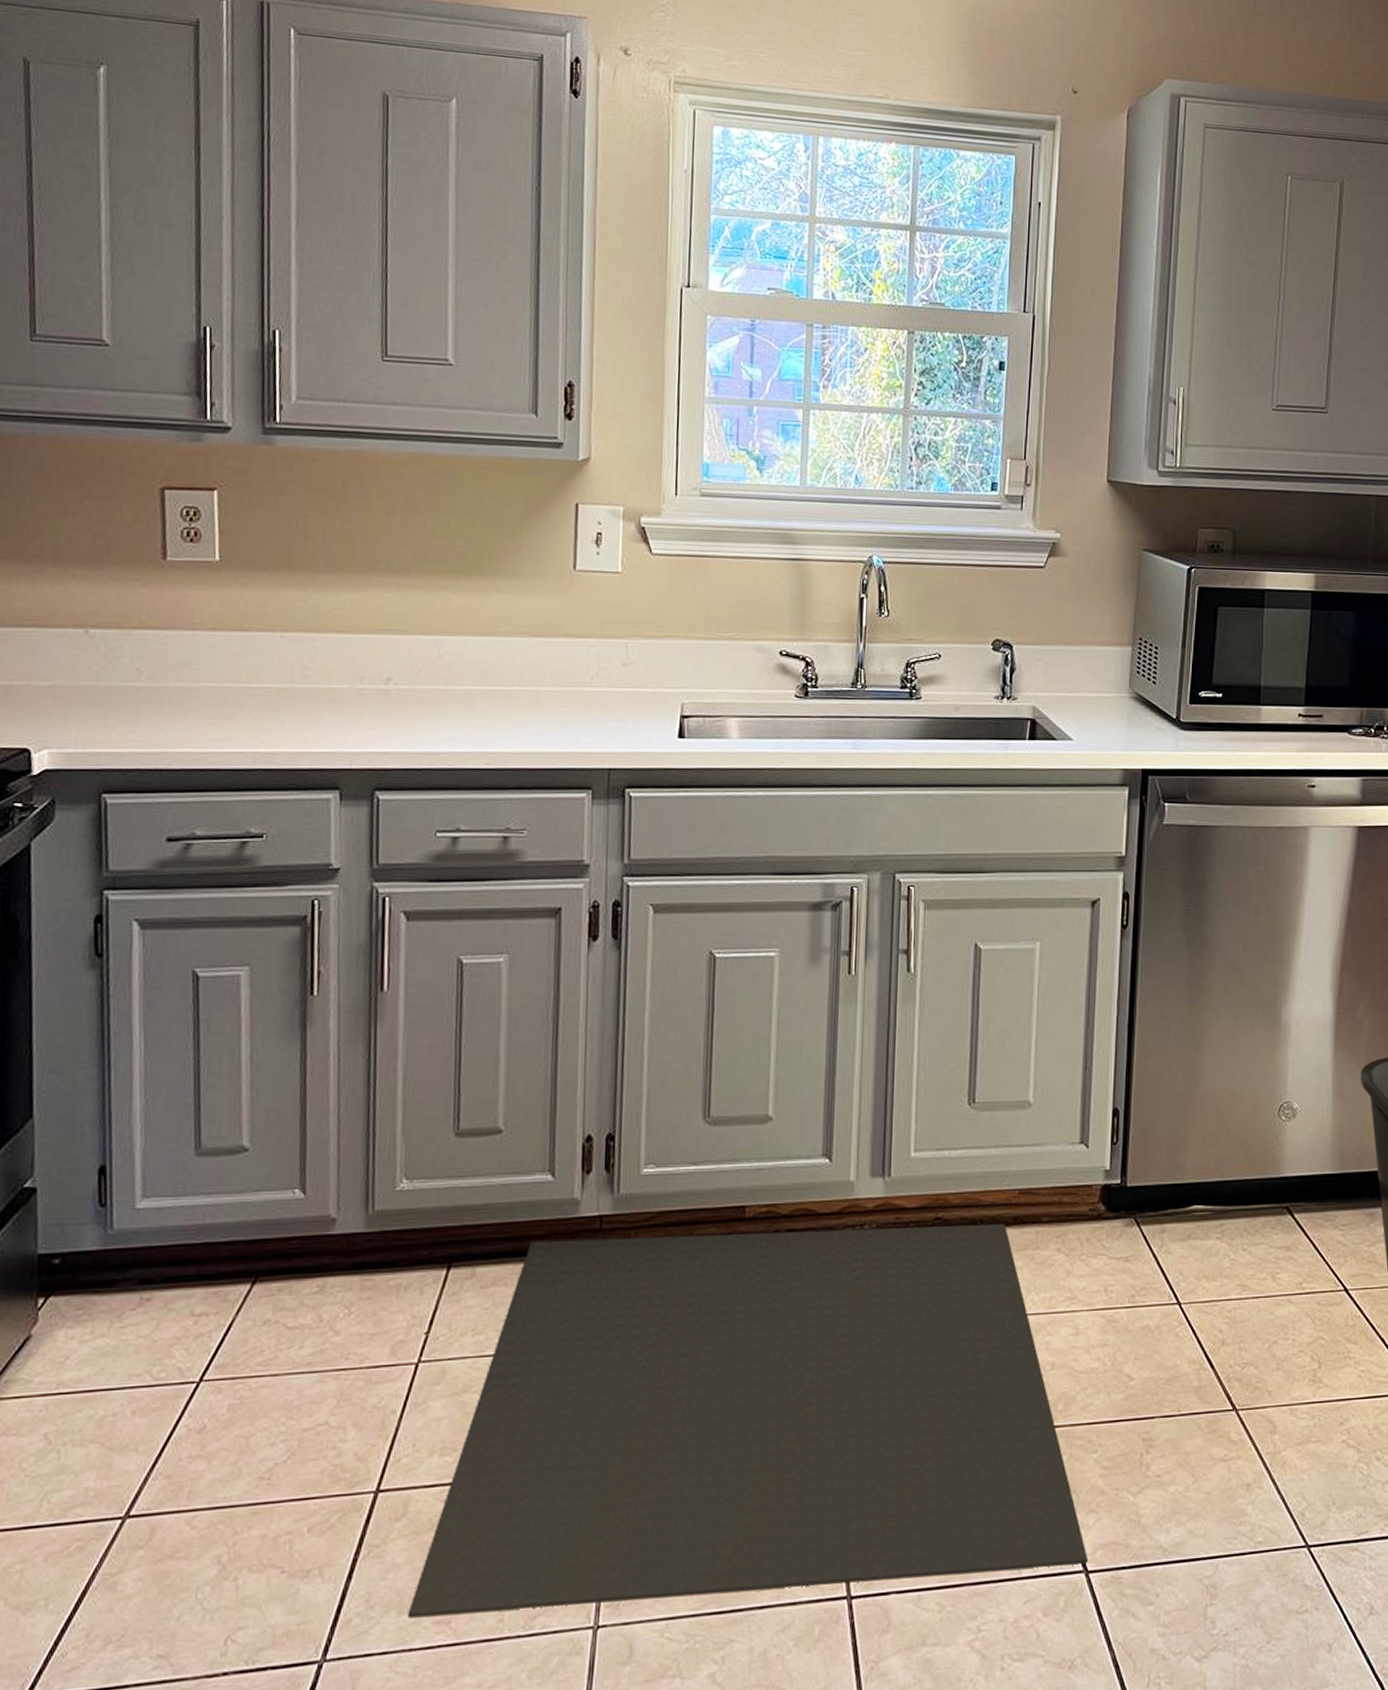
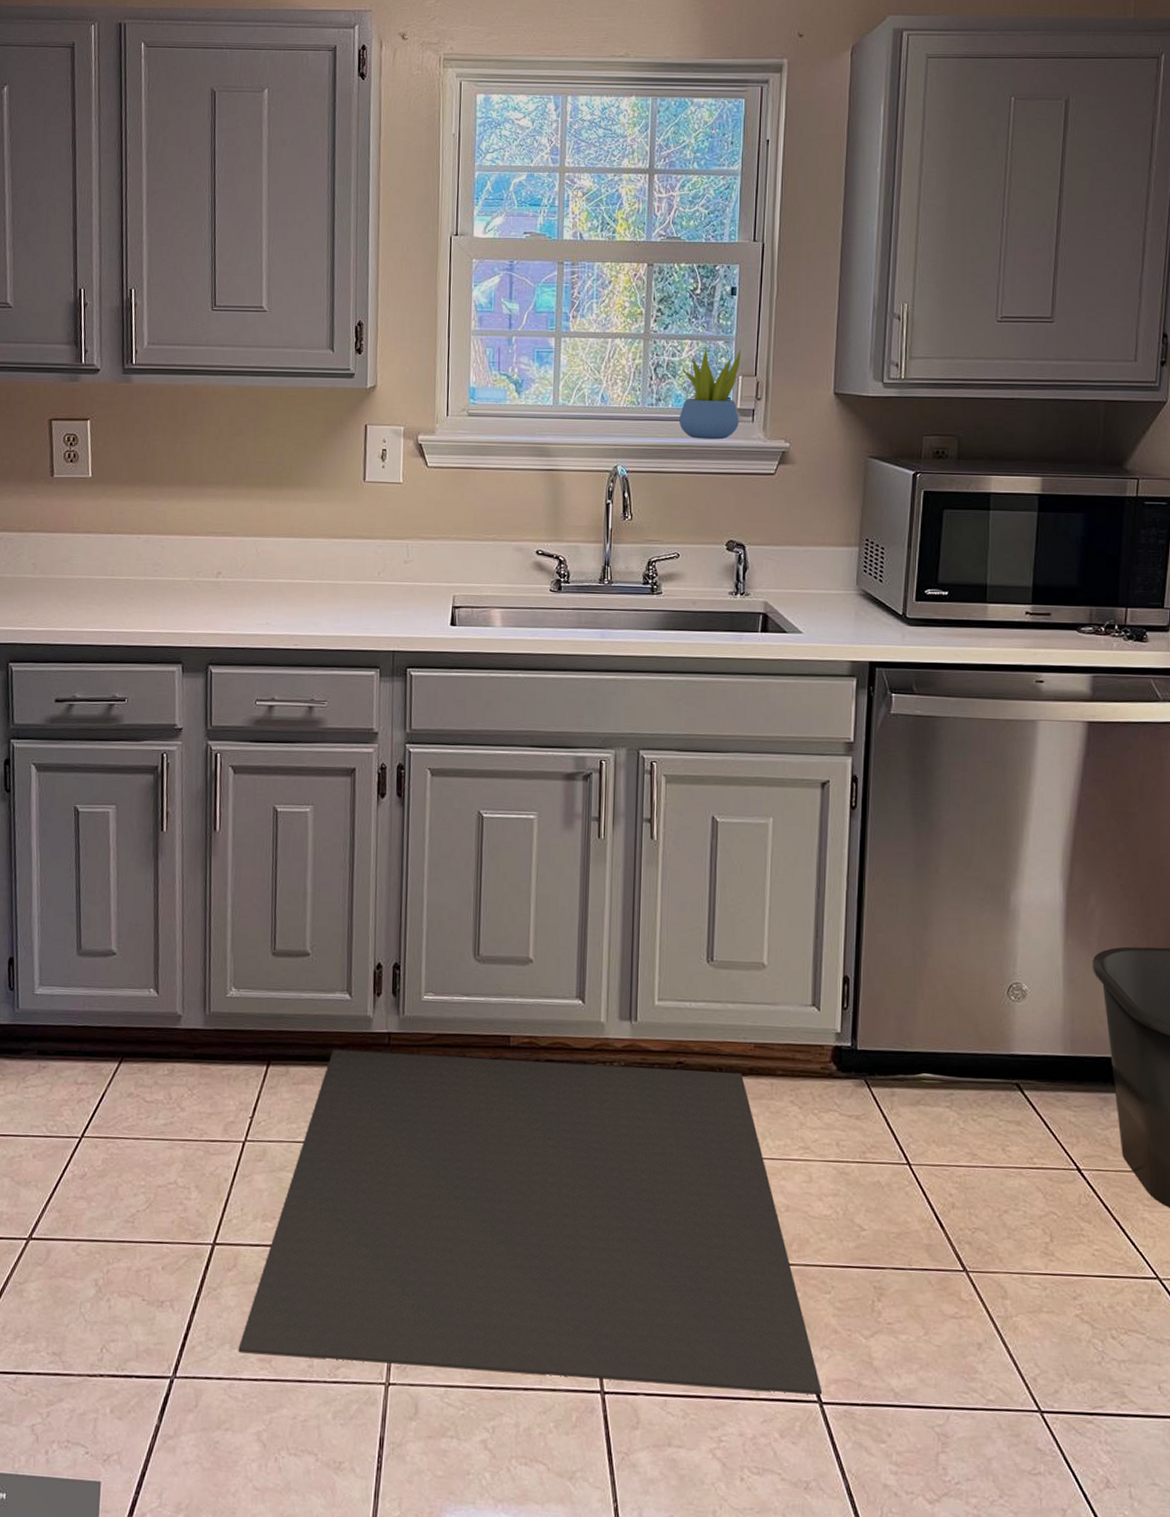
succulent plant: none [941,426,1009,529] -> present [678,347,741,440]

